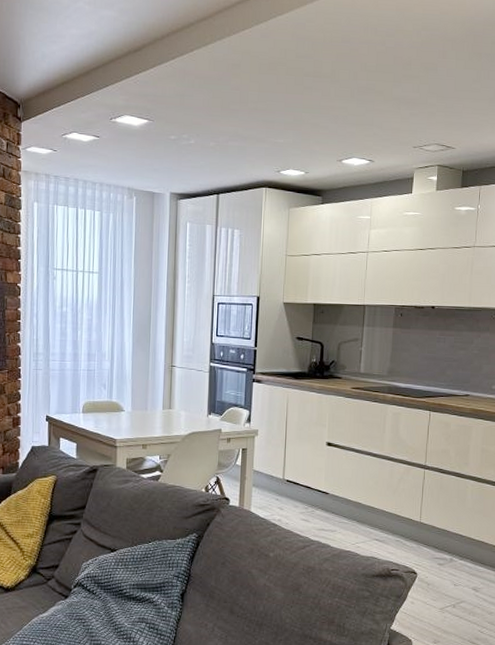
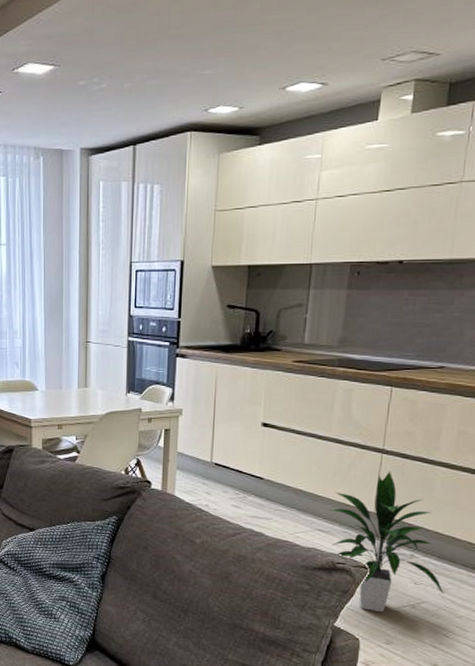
indoor plant: none [382,484,478,614] -> present [327,471,445,613]

